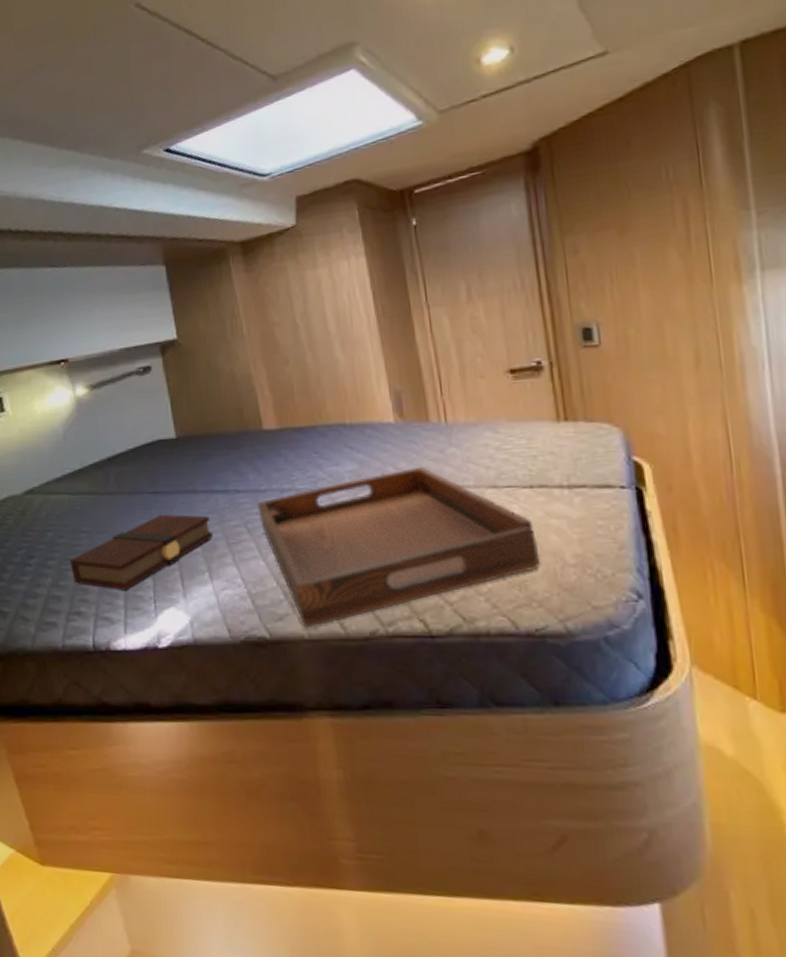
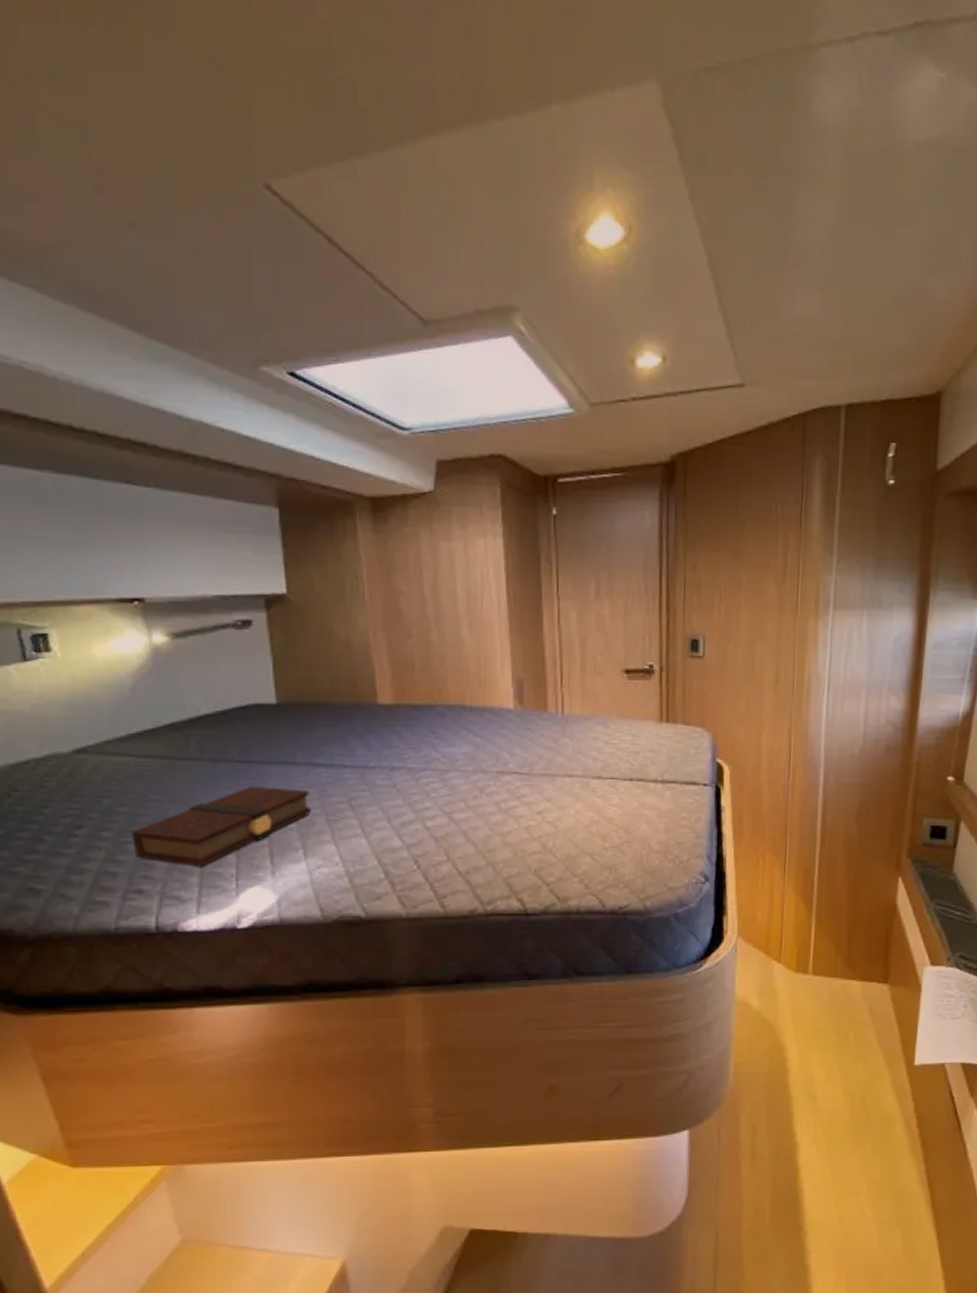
serving tray: present [257,466,541,628] -> none [364,753,631,907]

